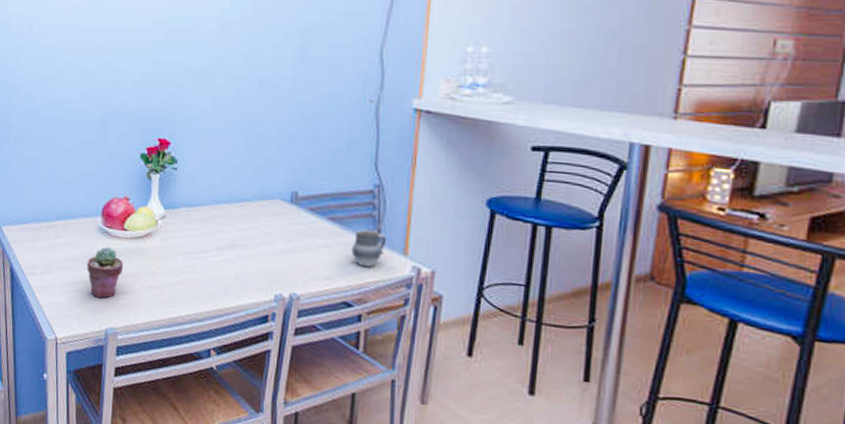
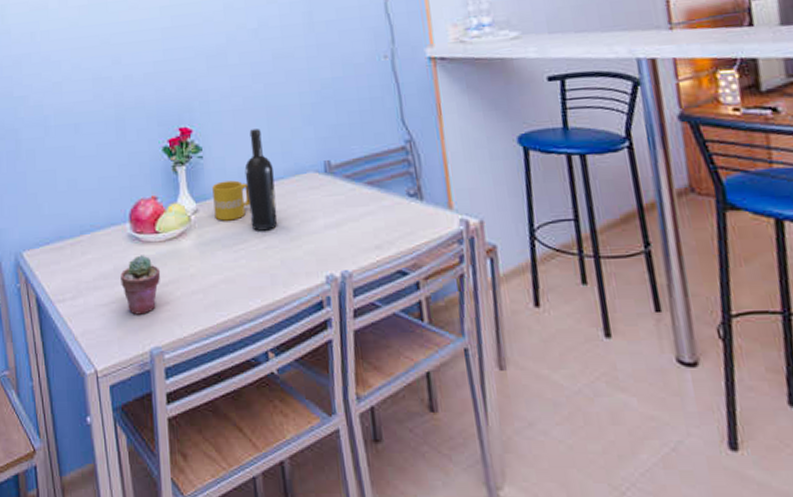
mug: none [180,194,216,231] -> present [212,180,250,221]
wine bottle: none [213,150,242,246] -> present [244,129,278,231]
cup: present [351,229,386,268] -> none [395,188,430,229]

